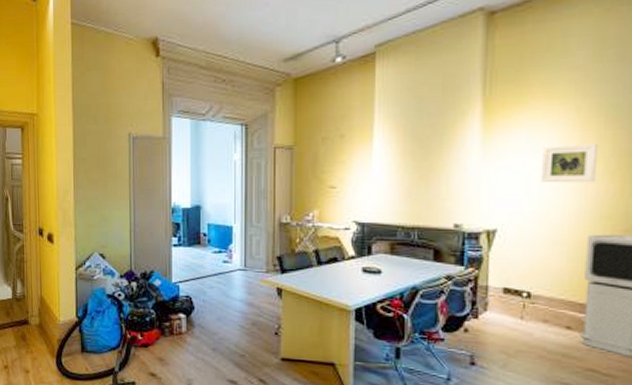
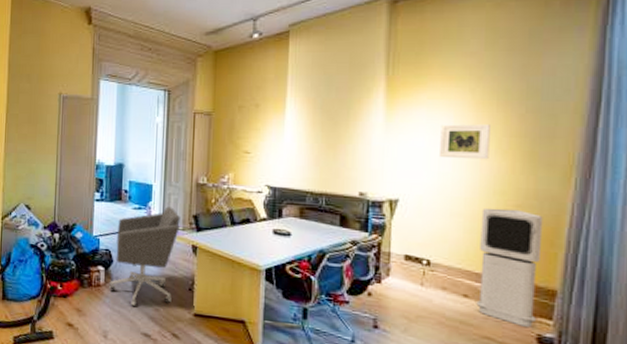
office chair: none [192,249,263,354] -> present [109,206,180,307]

